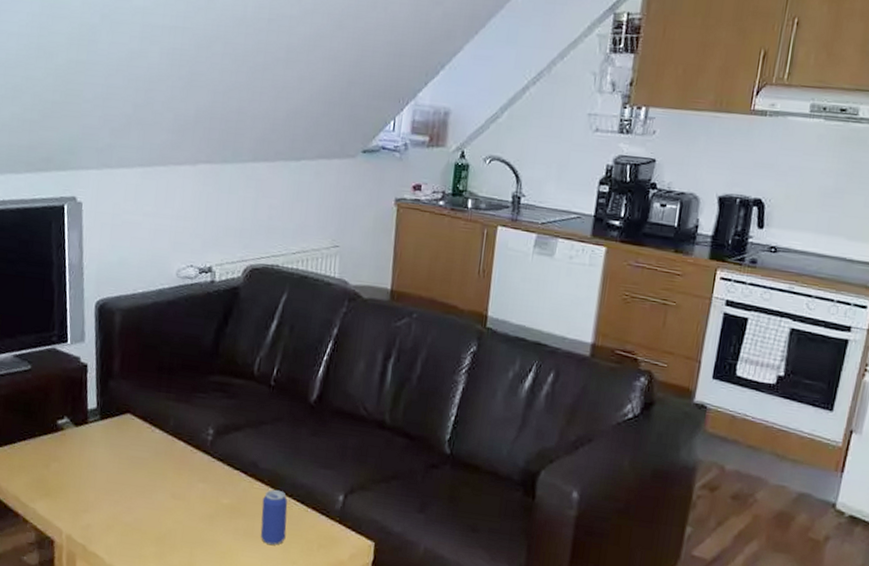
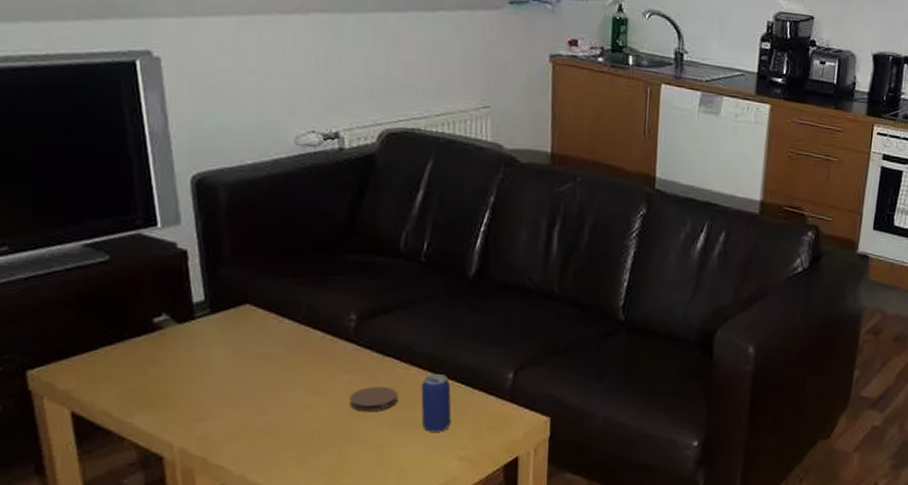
coaster: none [201,496,243,520] -> present [348,386,398,412]

